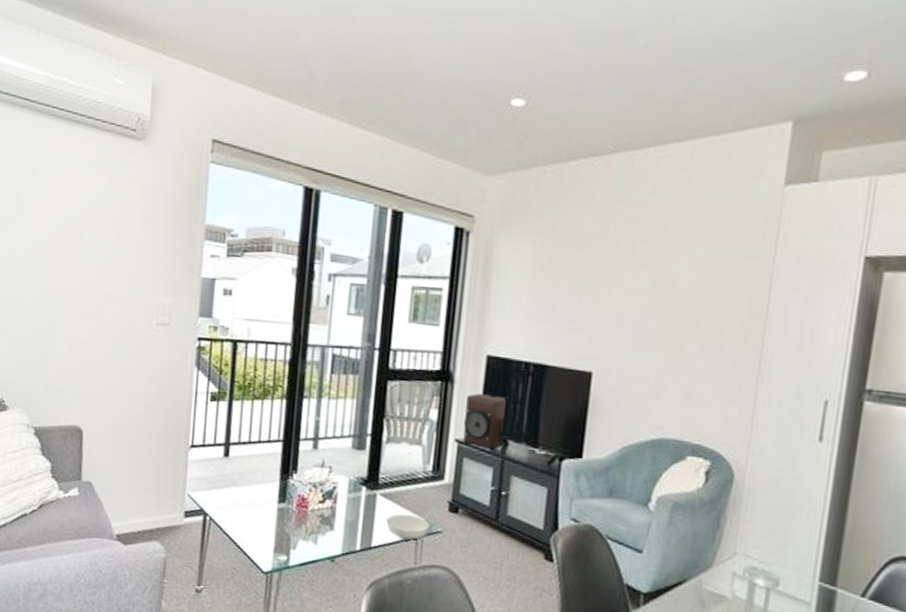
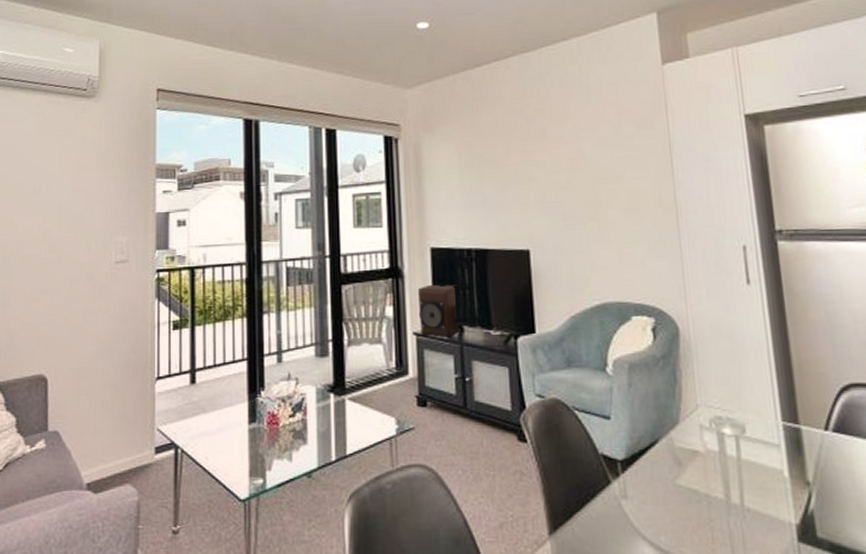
bowl: present [386,514,430,541] -> none [358,416,402,443]

